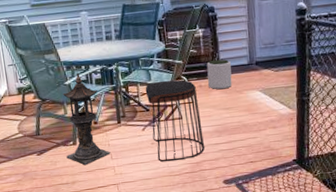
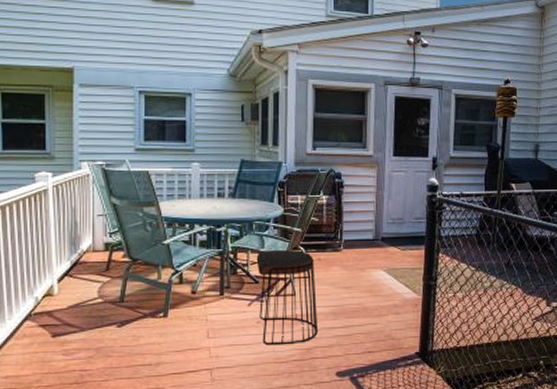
lantern: present [63,72,111,166] -> none [153,231,208,344]
plant pot: present [206,59,232,90] -> none [328,231,356,265]

